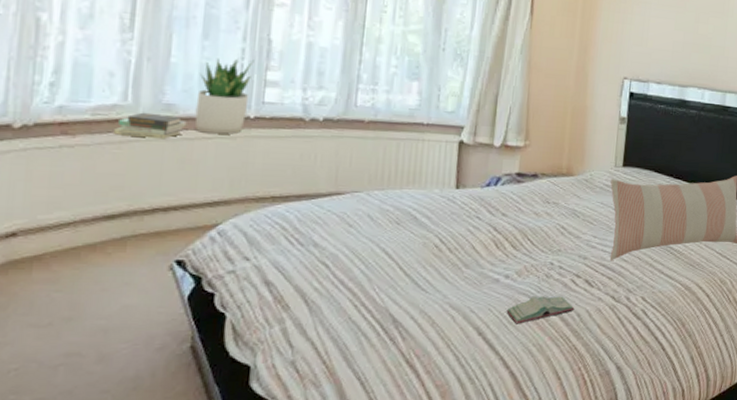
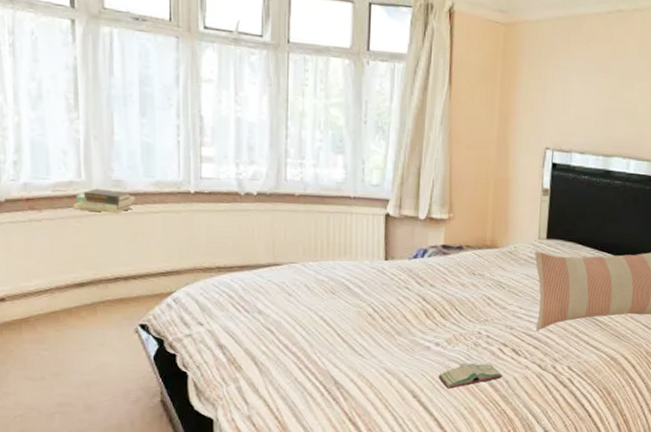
planter: present [194,58,254,135] -> none [141,135,189,209]

